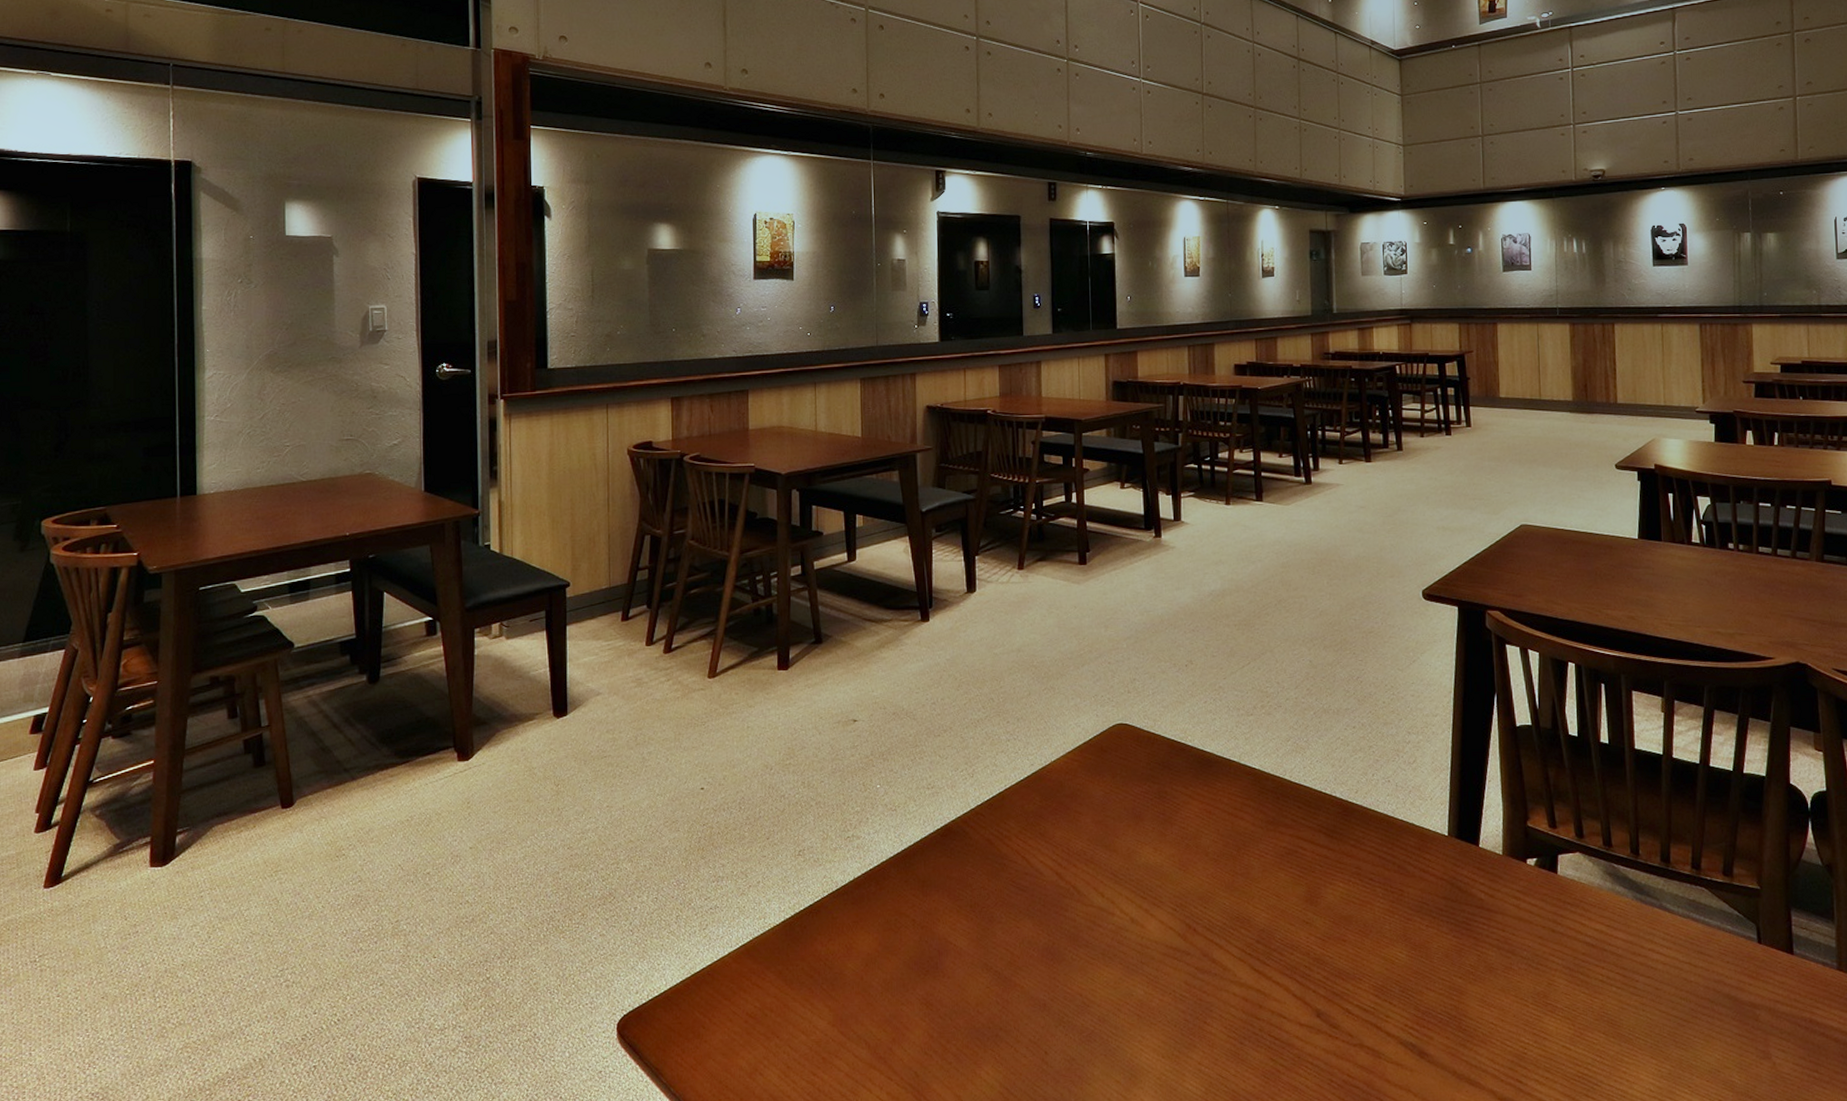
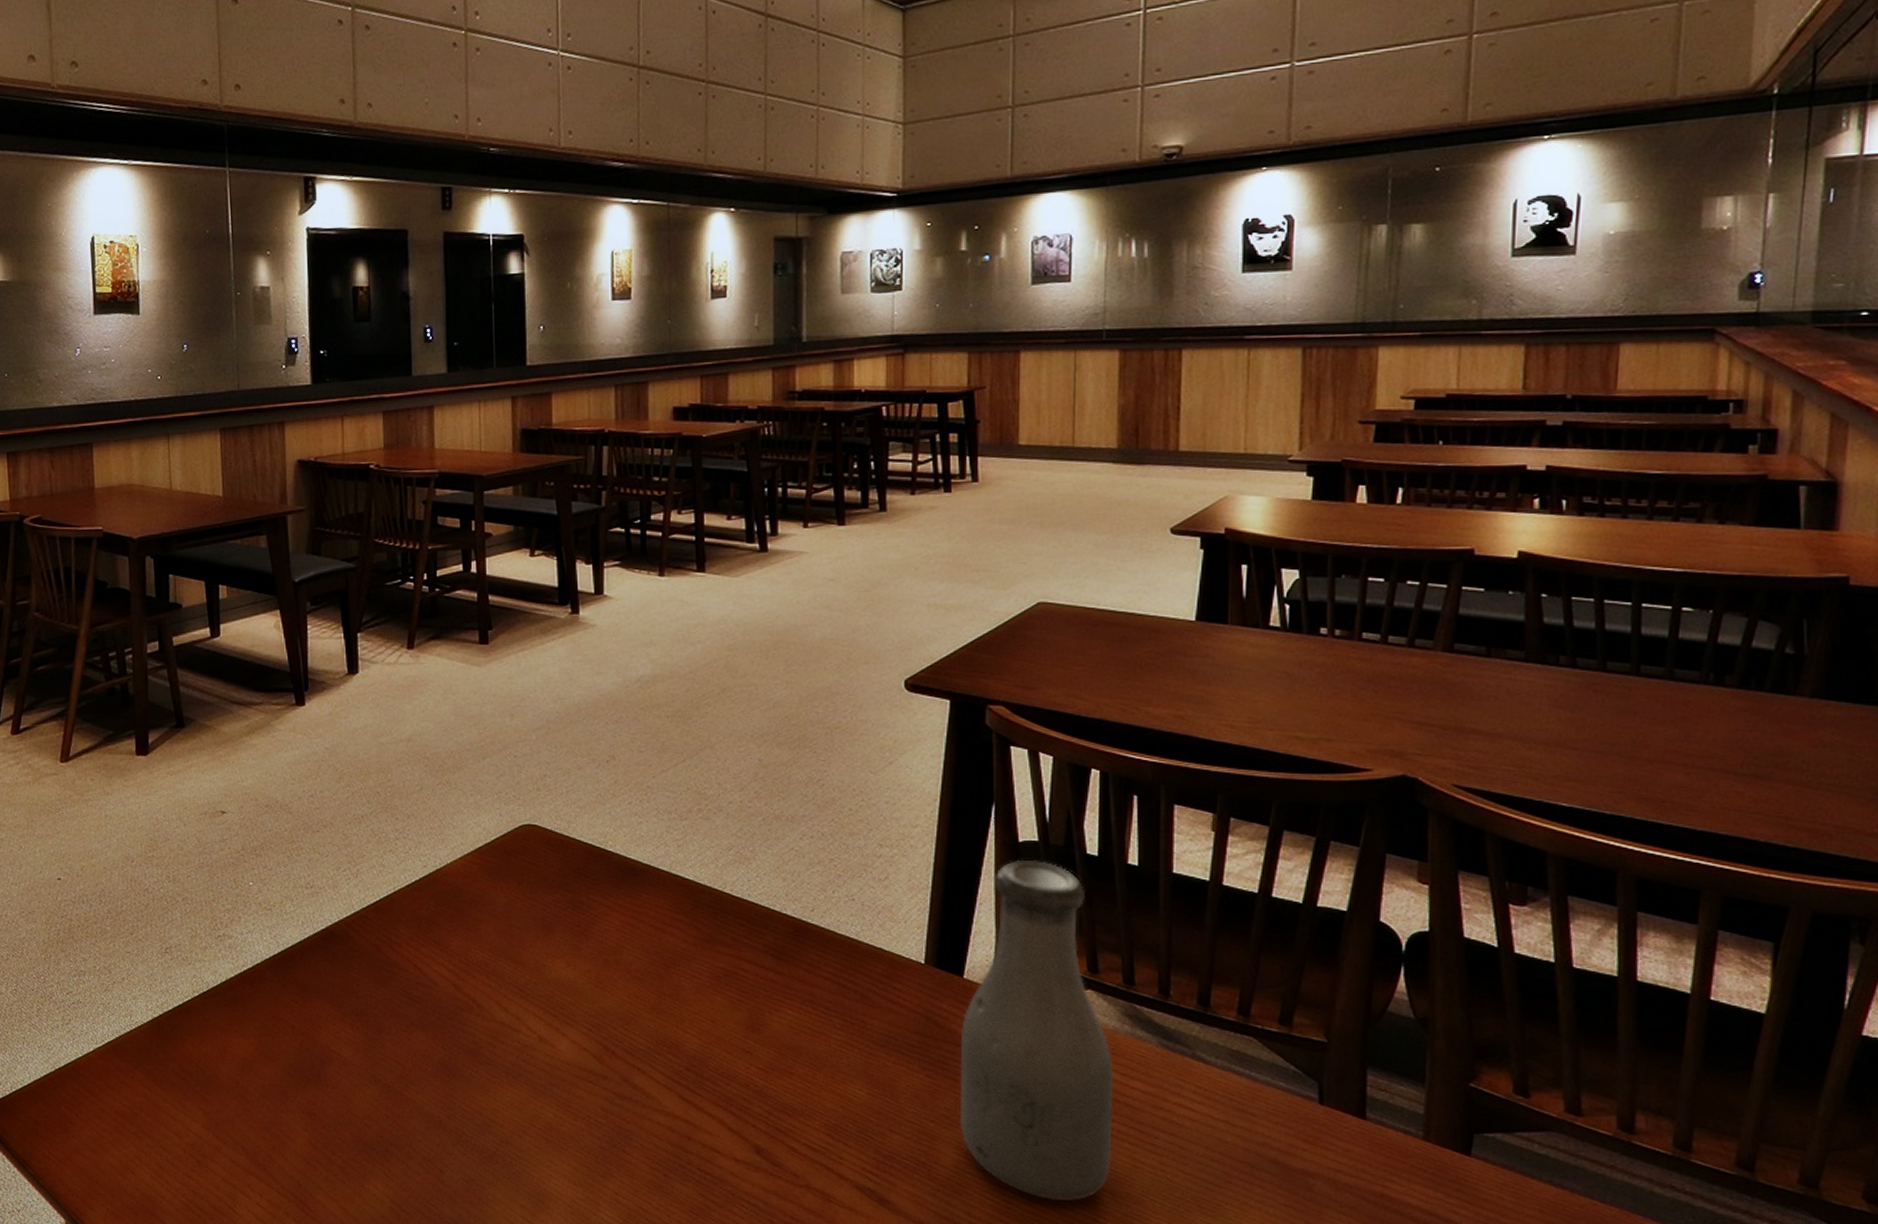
bottle: none [1480,741,1604,1045] -> present [959,859,1114,1202]

